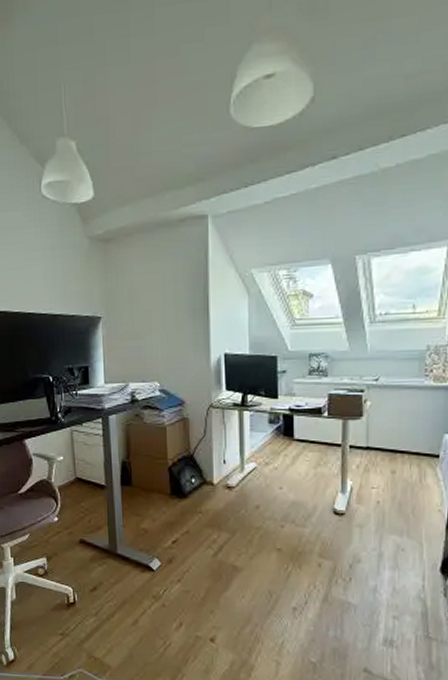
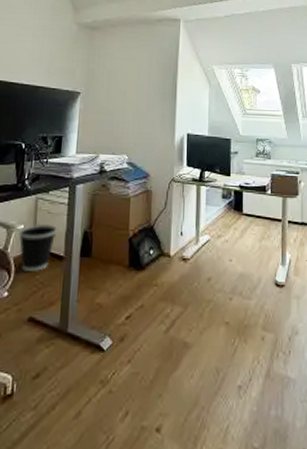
wastebasket: none [59,455,95,499] -> present [19,223,57,271]

